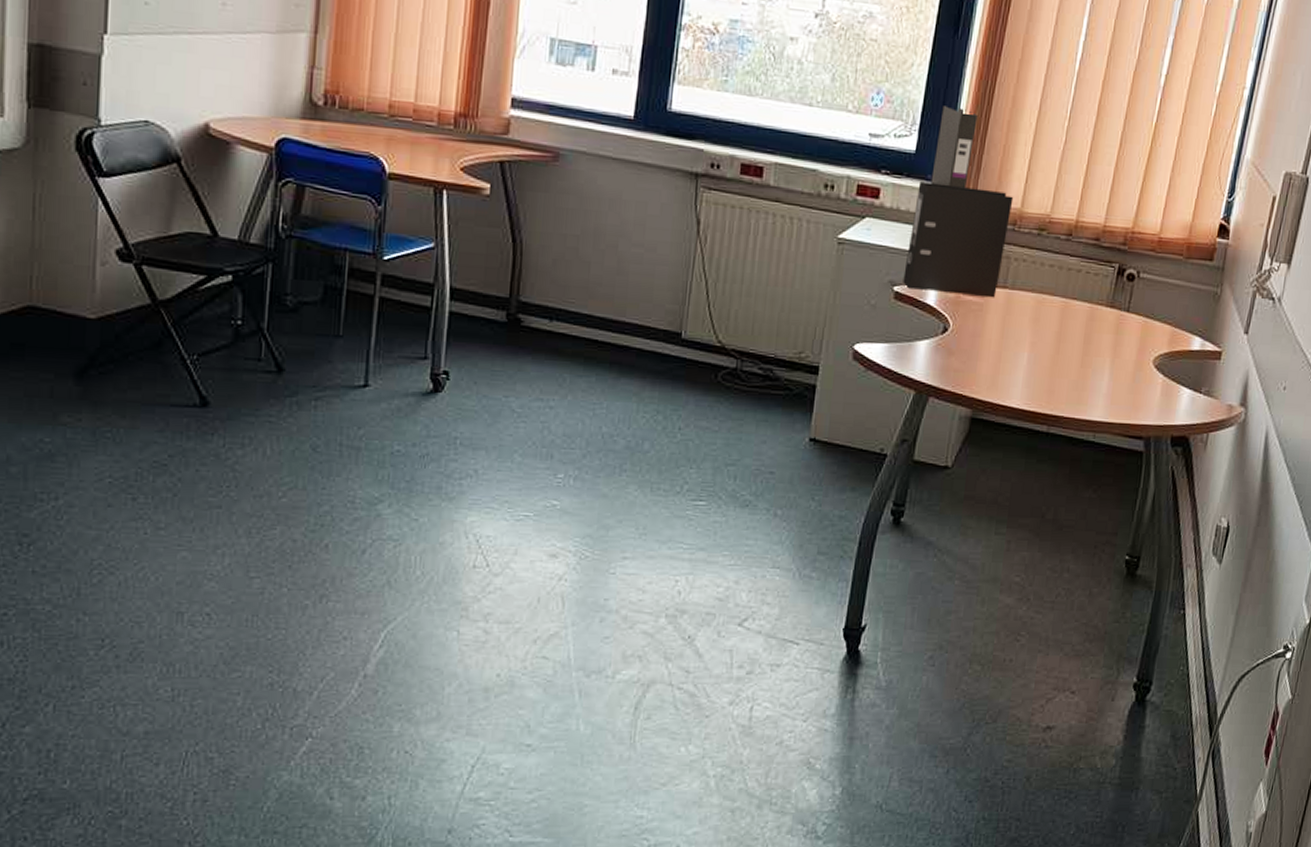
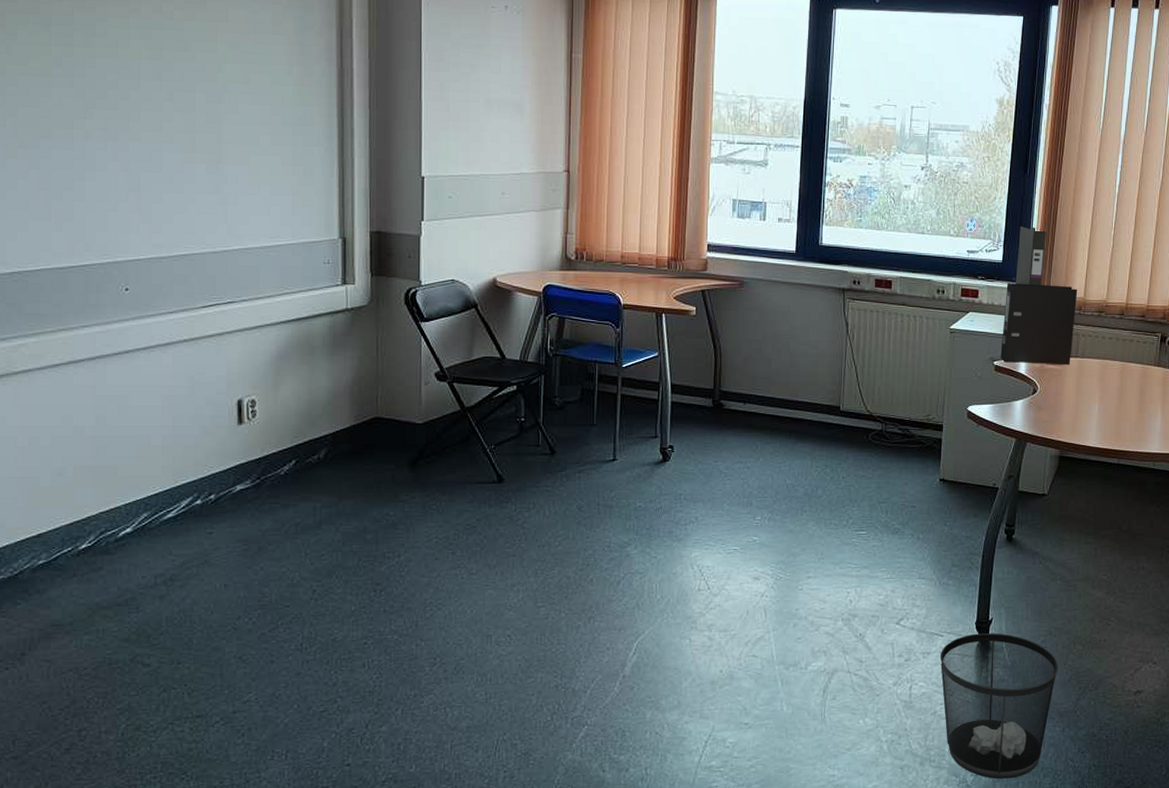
waste bin: none [792,643,948,831] -> present [940,633,1059,779]

